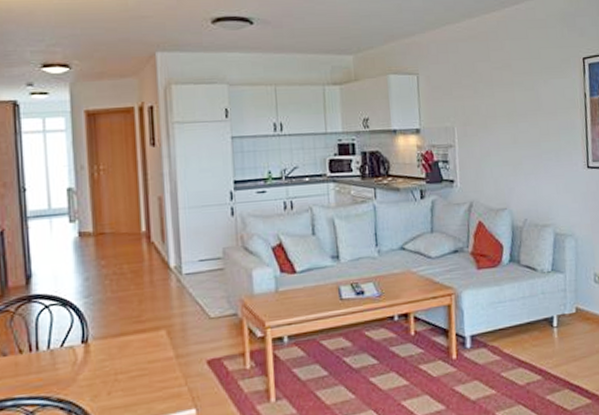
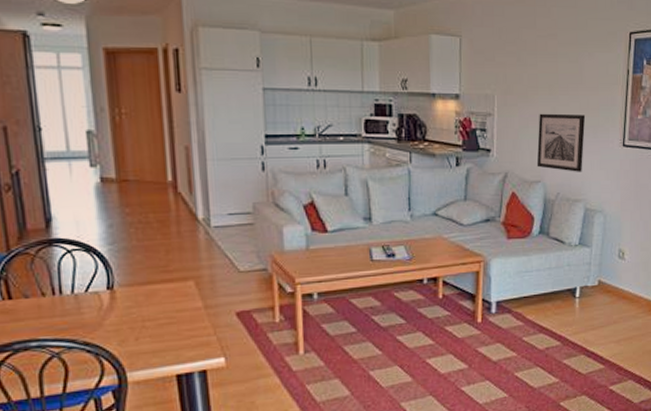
wall art: none [500,140,549,197] -> present [536,113,586,172]

